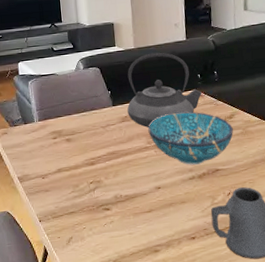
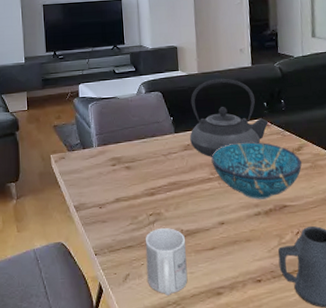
mug: none [86,194,127,256] -> present [145,228,188,296]

